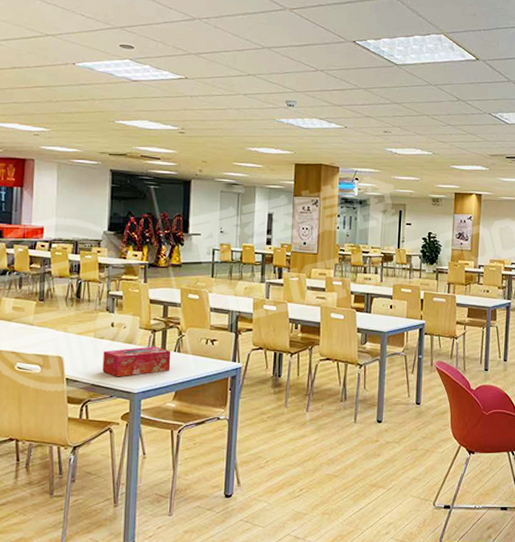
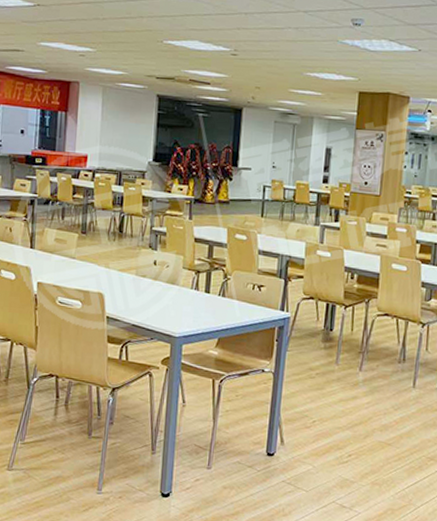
tissue box: present [102,346,171,377] -> none [143,288,215,319]

